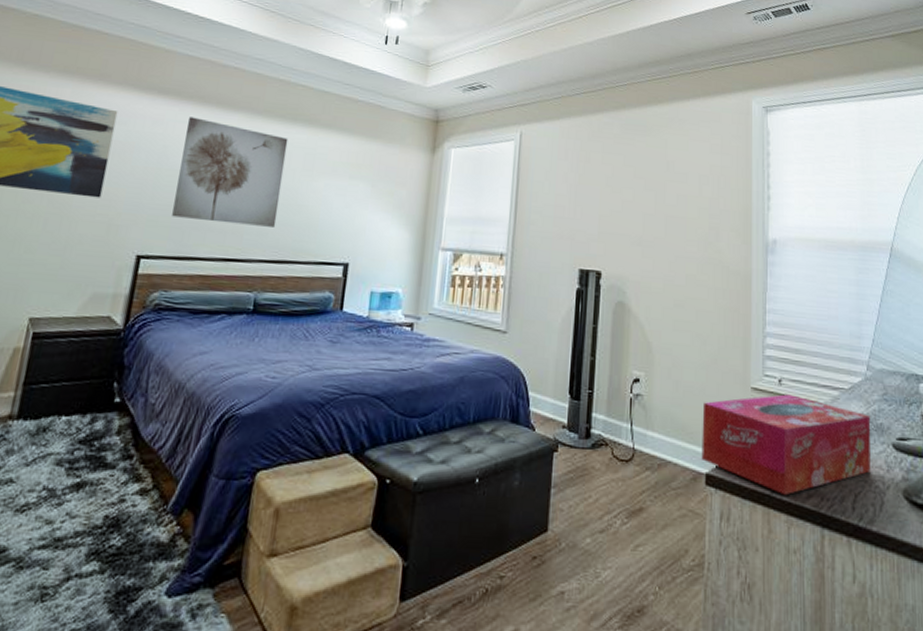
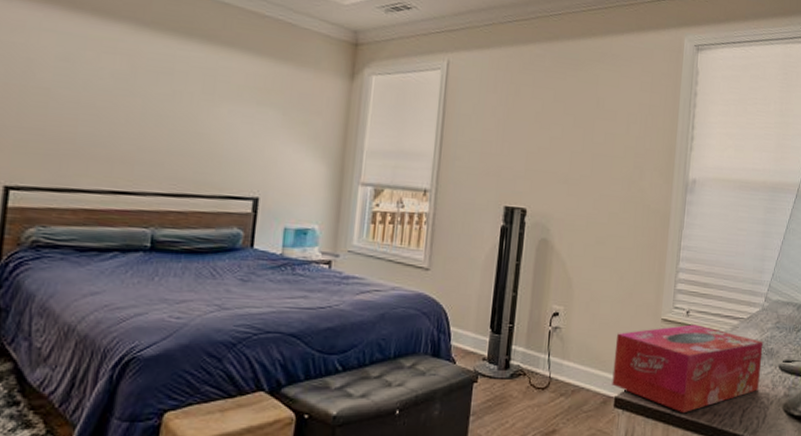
wall art: present [172,117,288,227] -> none [45,25,183,157]

